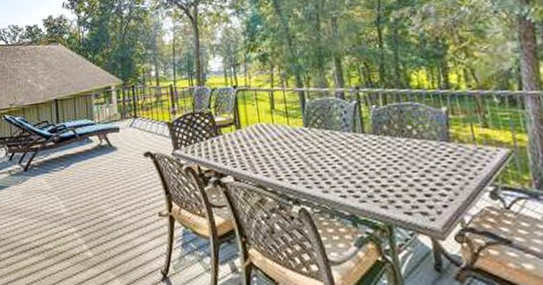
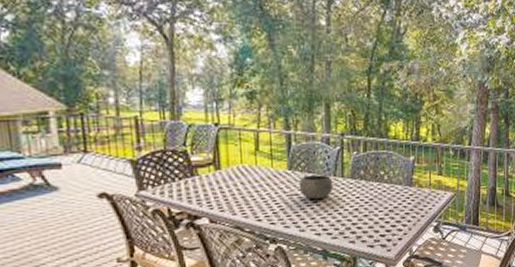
bowl: none [317,131,355,157] -> present [299,174,333,199]

